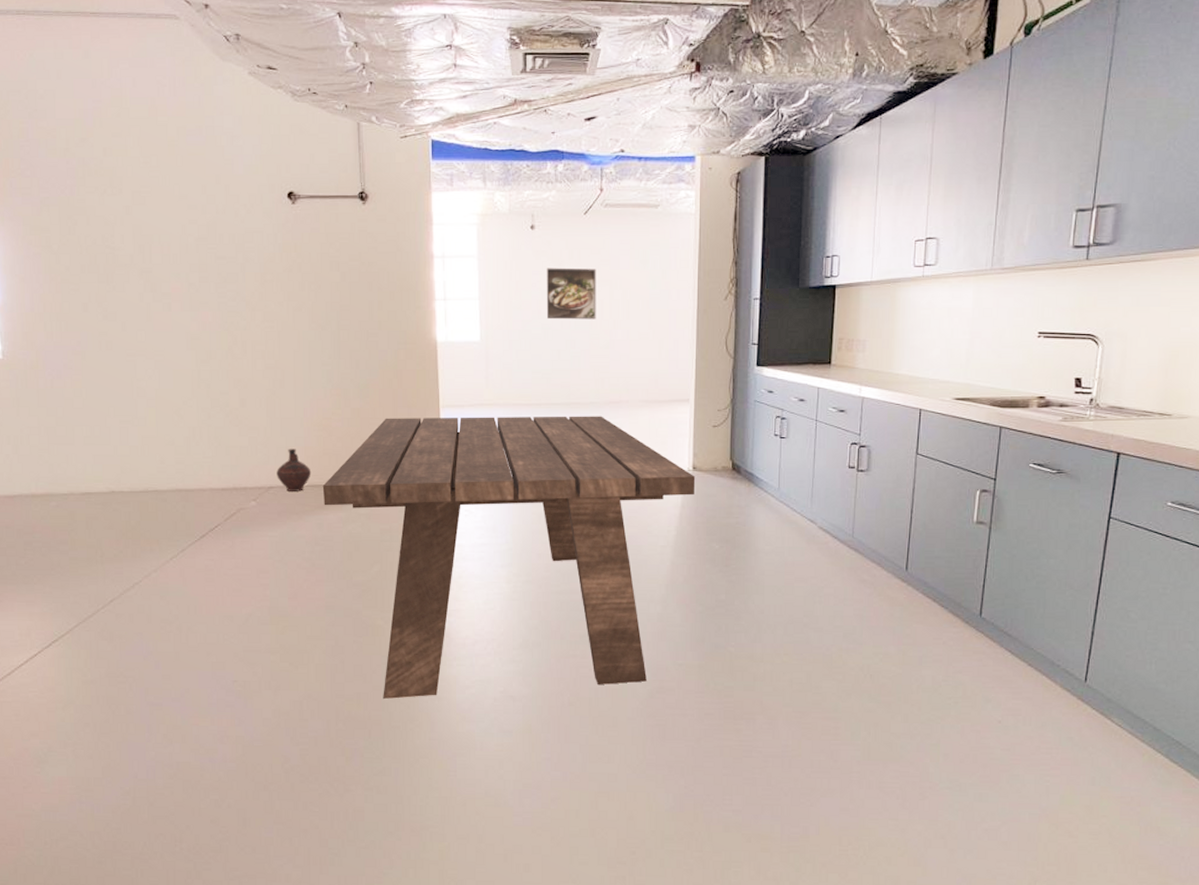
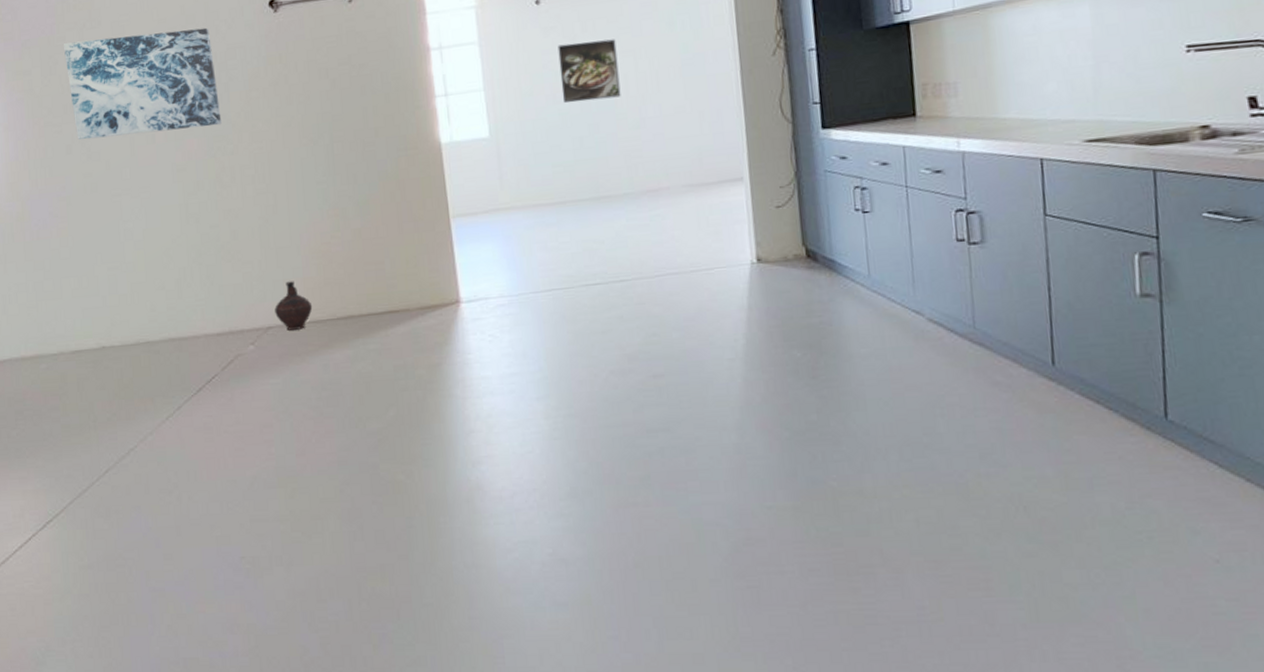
wall art: none [84,206,236,302] -> present [64,27,222,140]
dining table: present [322,416,696,699] -> none [325,208,763,570]

